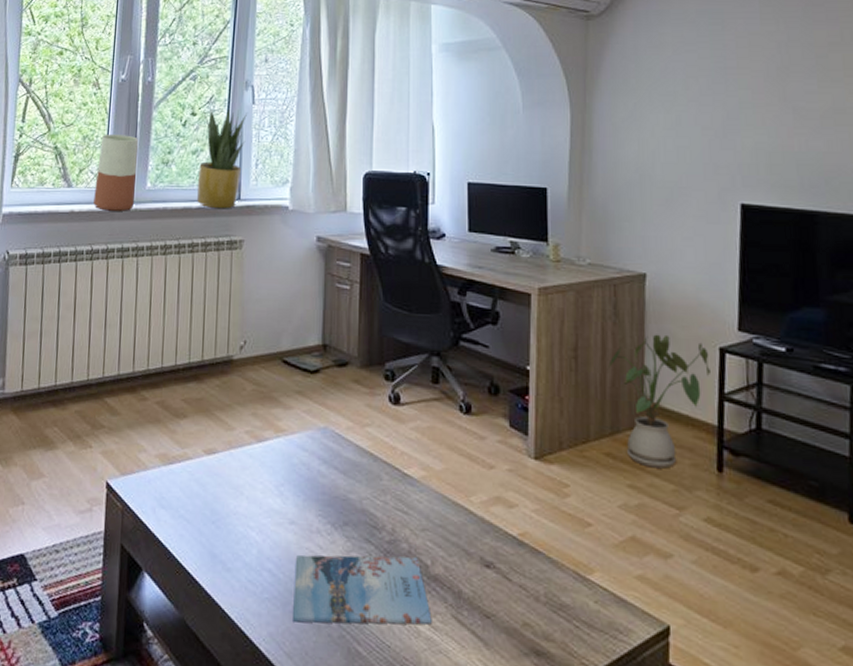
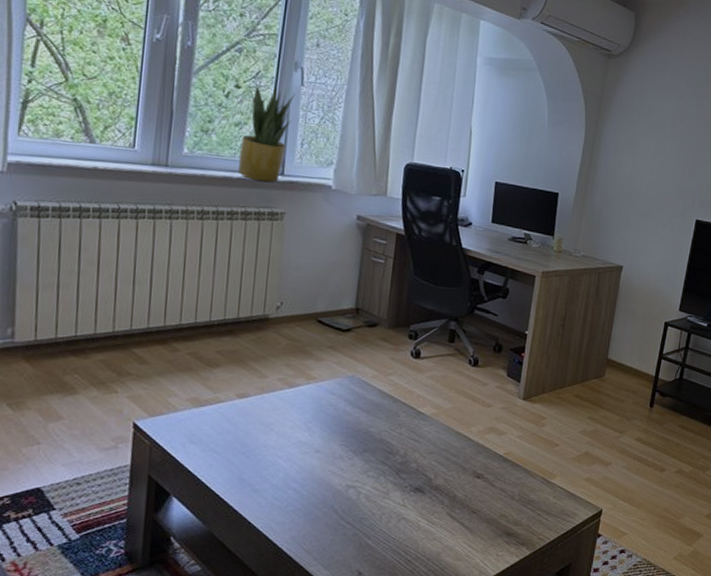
vase: present [94,135,138,211] -> none [121,93,174,174]
magazine: present [293,554,432,625] -> none [313,473,431,527]
house plant: present [608,334,710,469] -> none [586,311,657,406]

